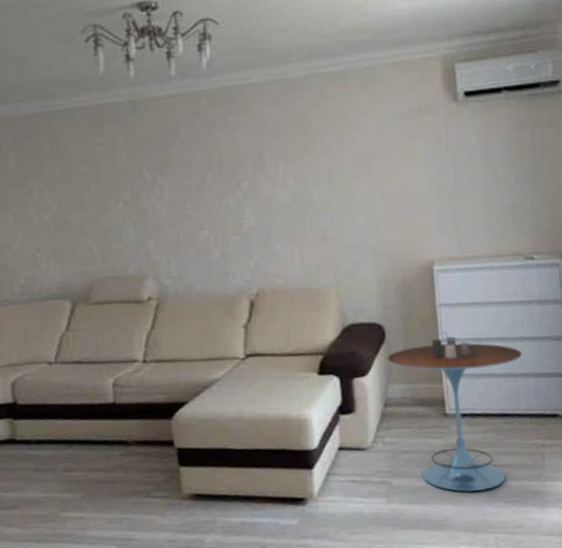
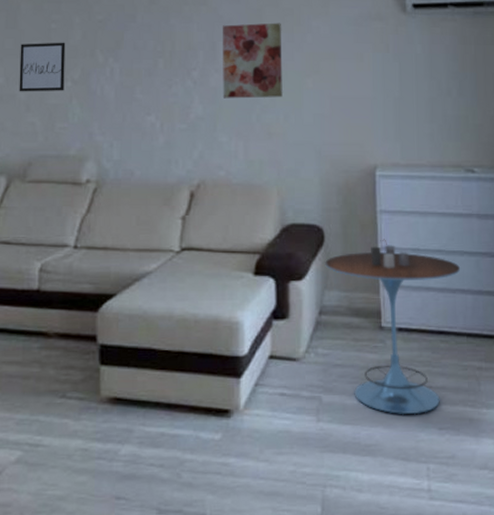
wall art: none [68,164,117,218] -> present [19,42,66,92]
wall art: none [269,124,335,207] -> present [222,22,283,99]

